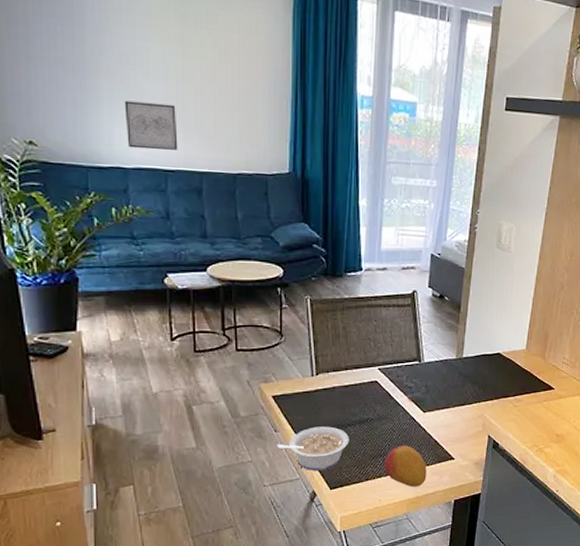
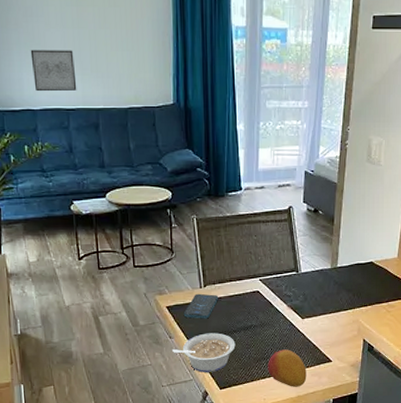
smartphone: none [291,382,333,411] -> present [183,293,219,319]

